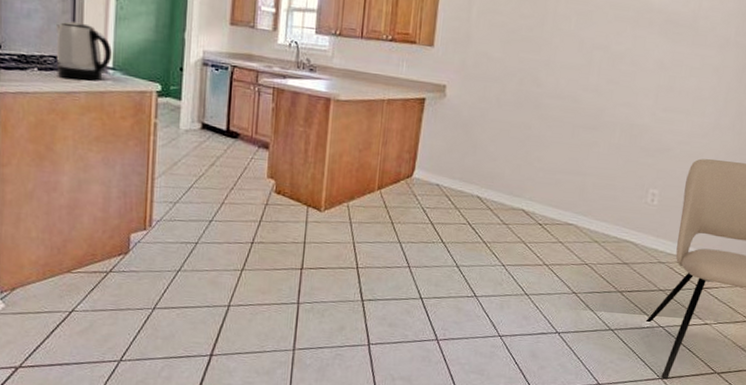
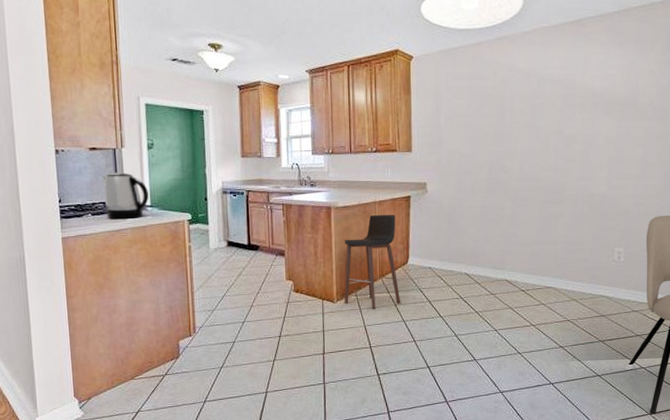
bar stool: none [333,114,405,225] -> present [344,214,401,309]

